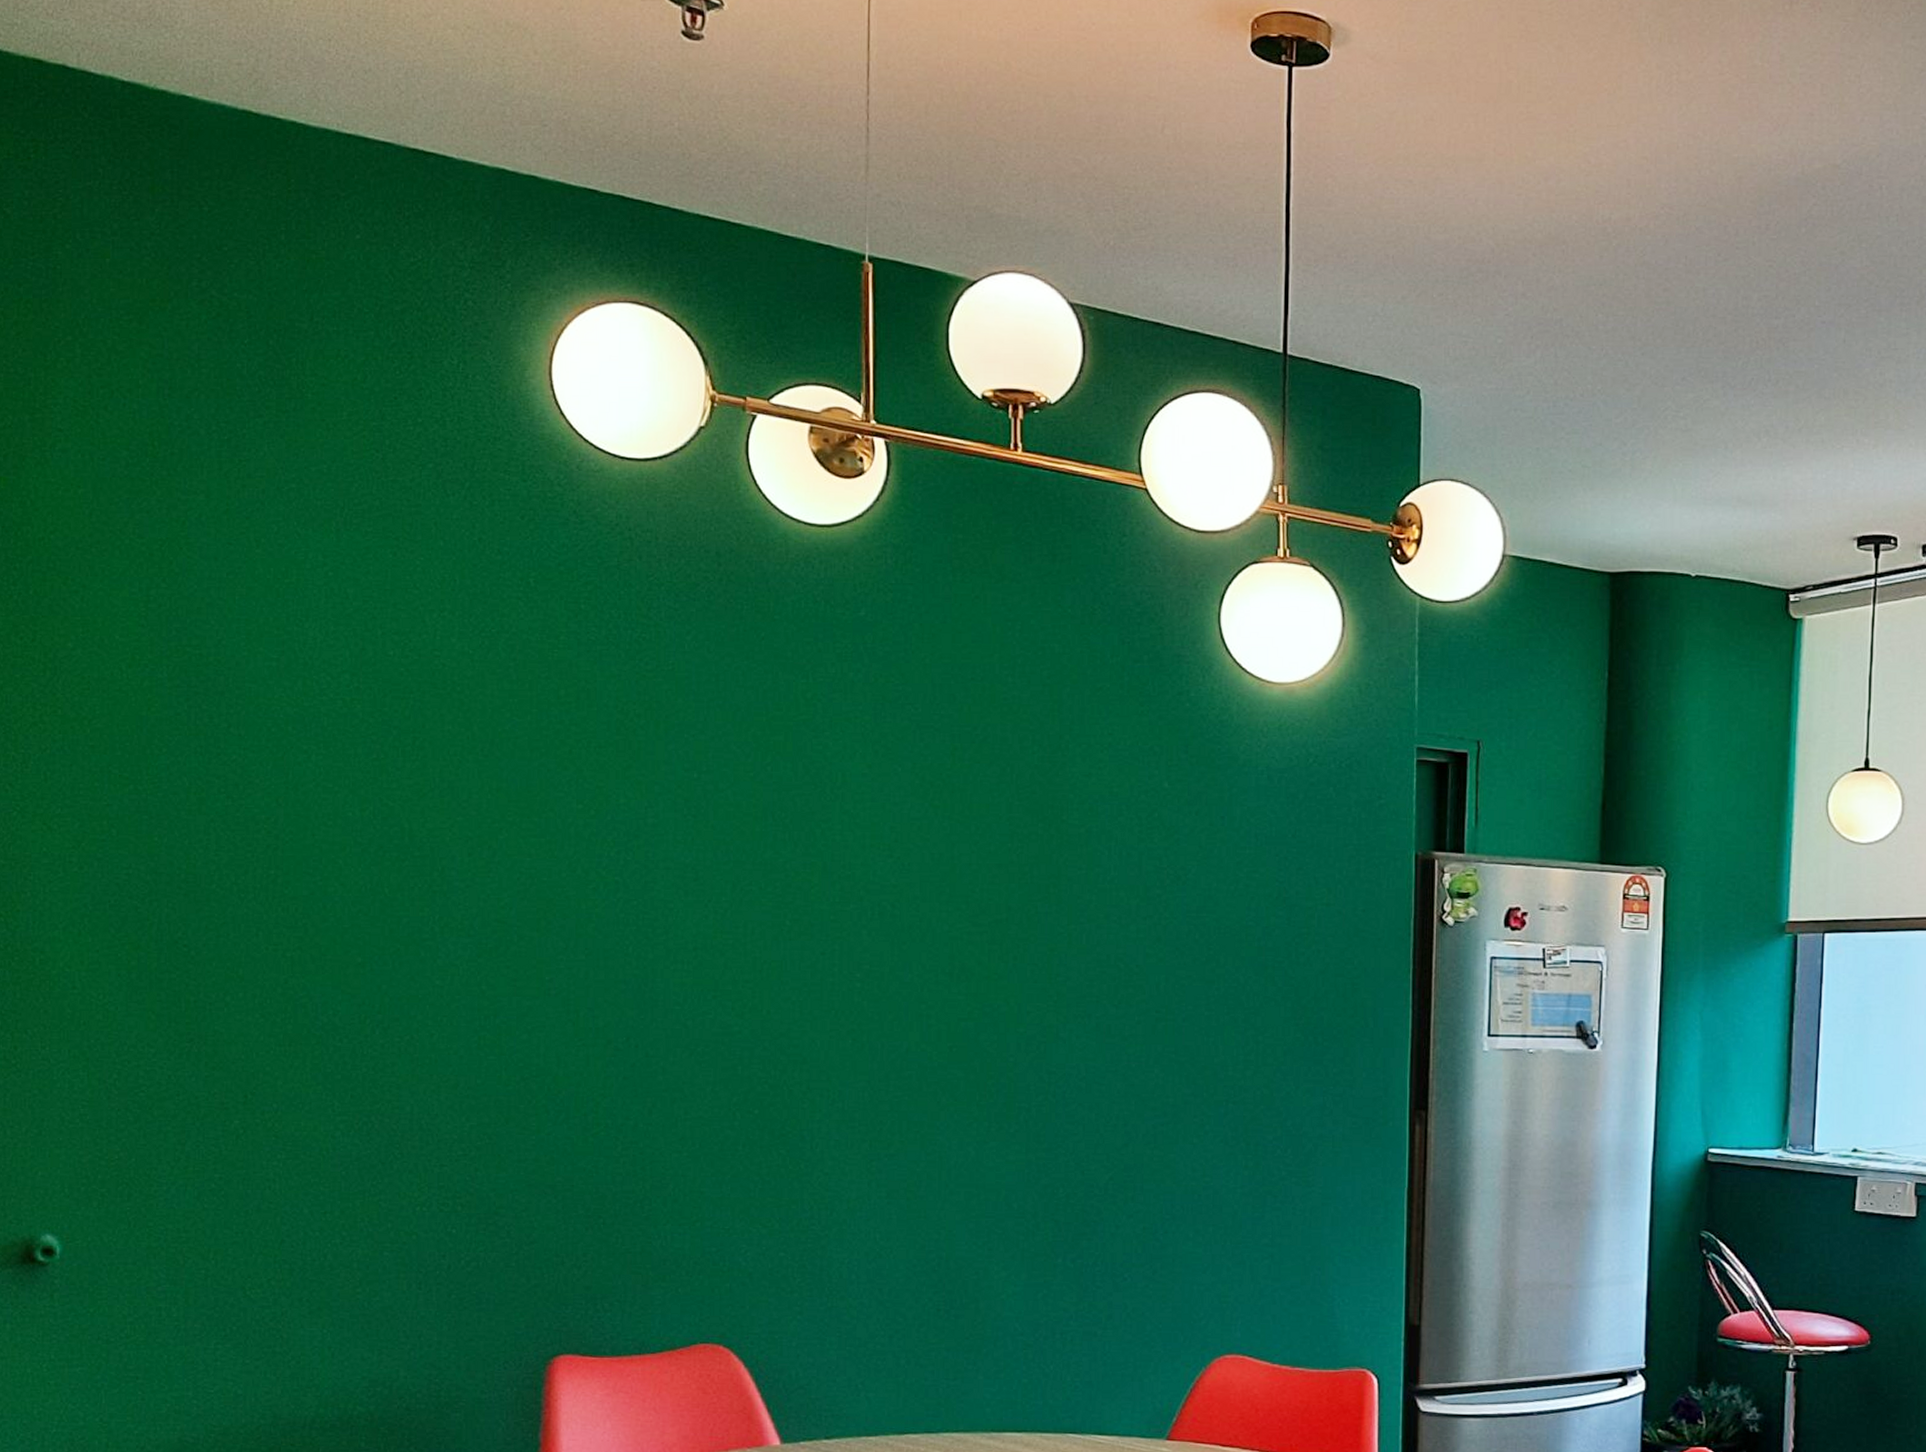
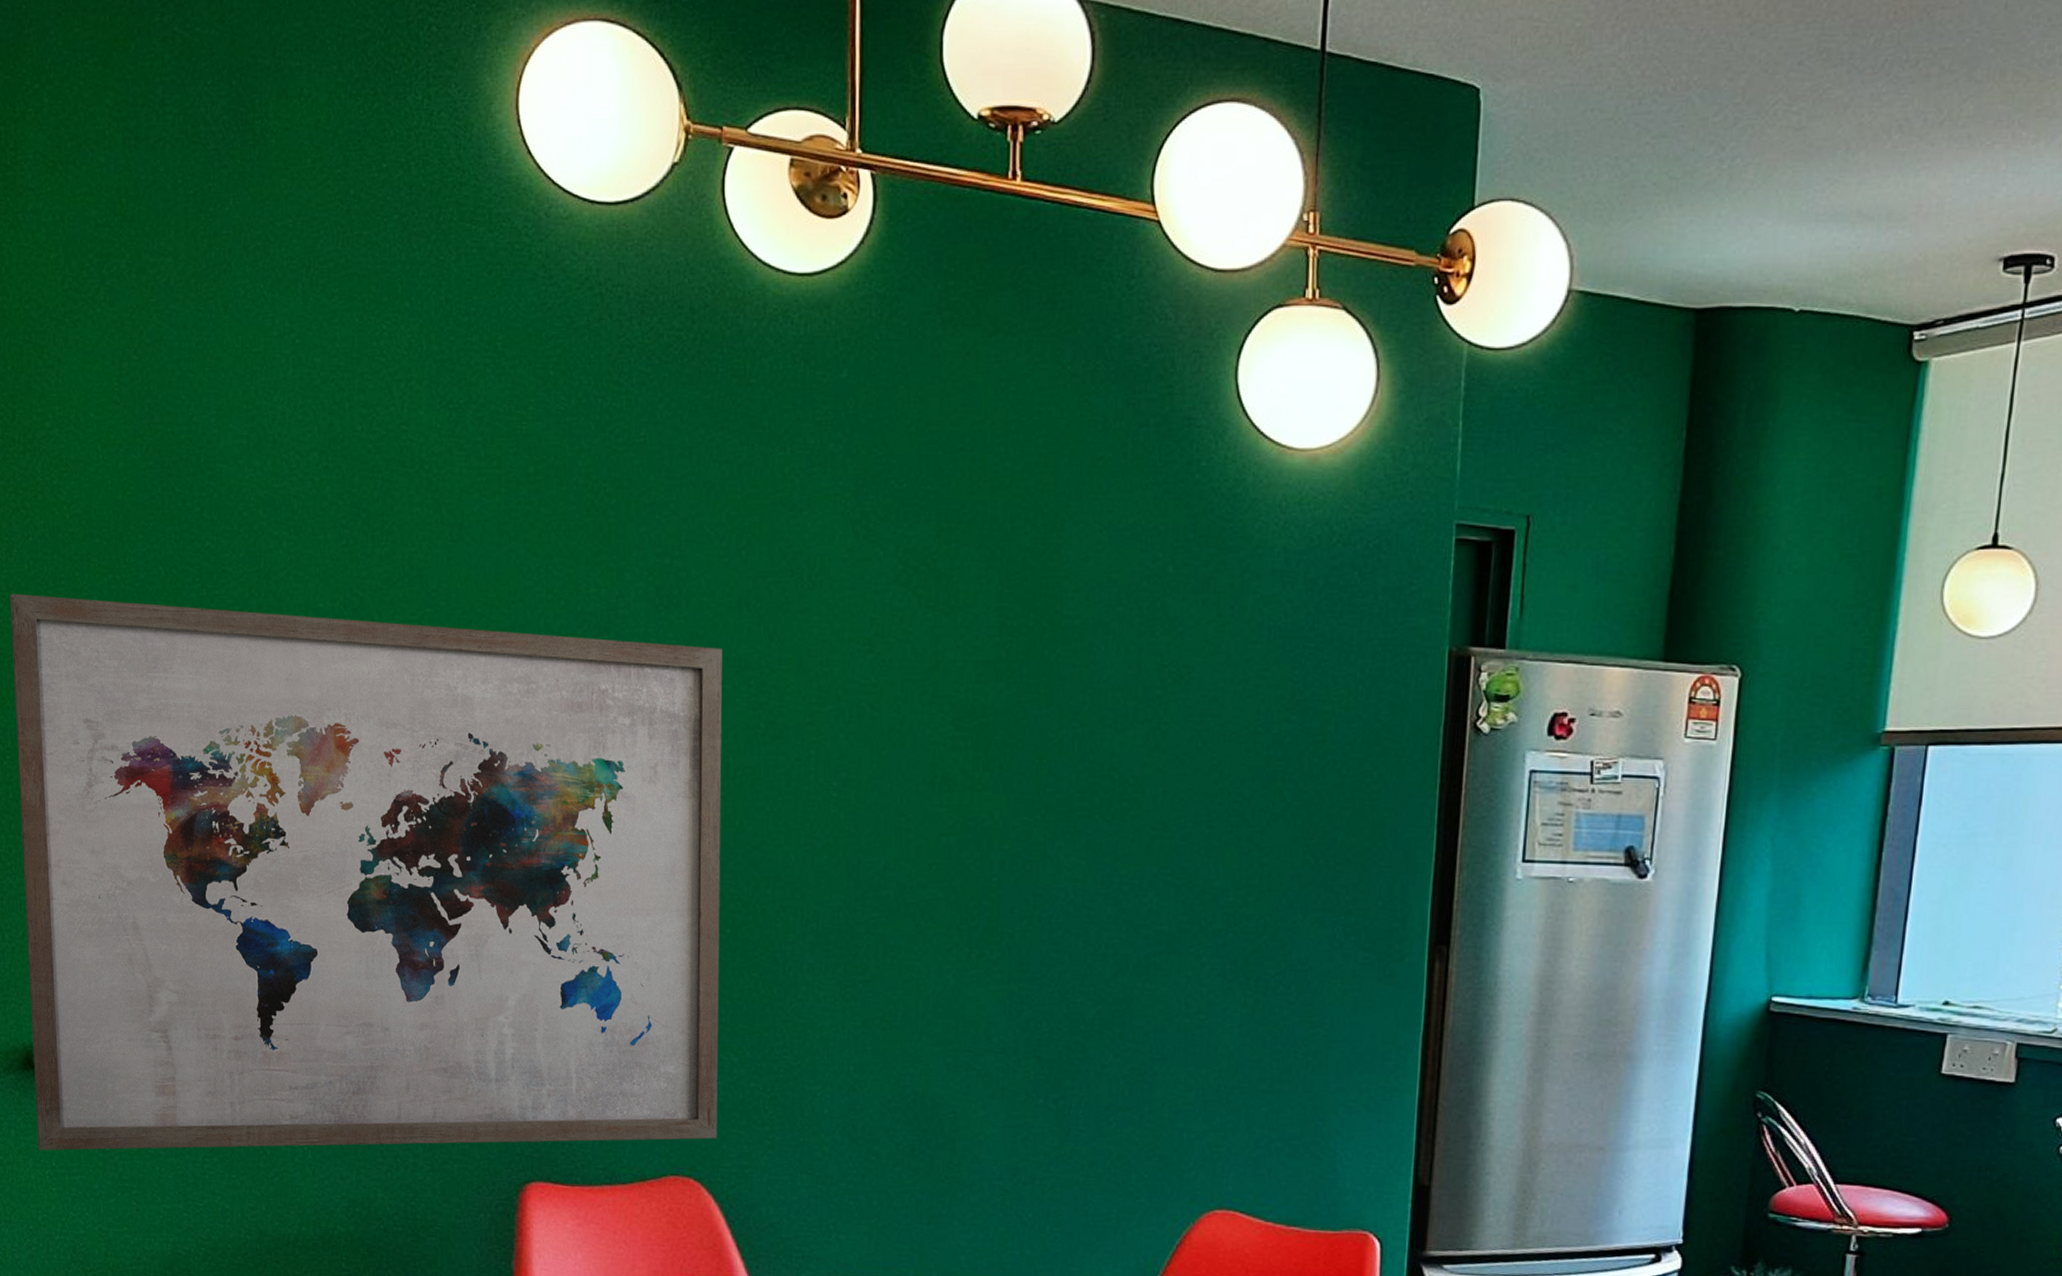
wall art: none [24,802,749,1344] -> present [10,593,722,1151]

